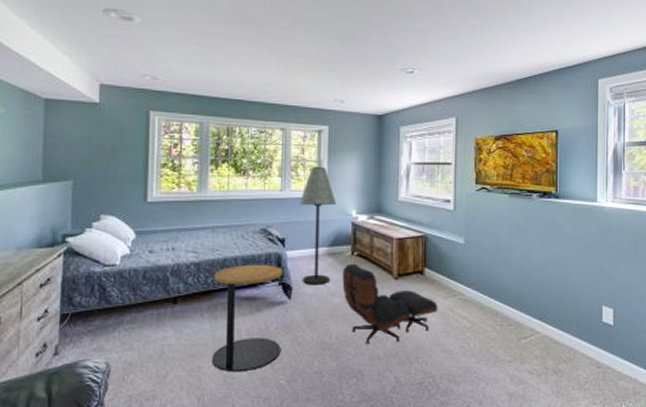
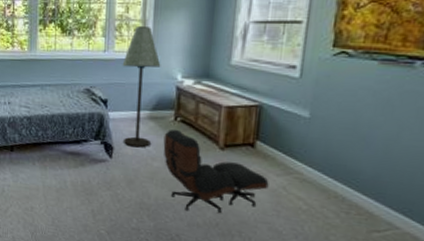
side table: present [211,264,283,372] -> none [42,121,105,218]

